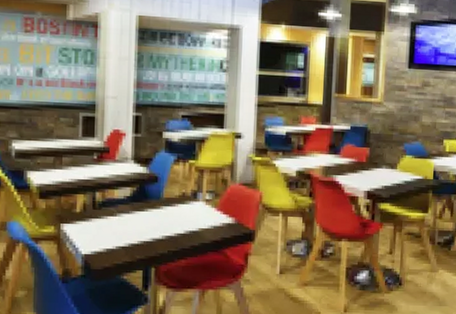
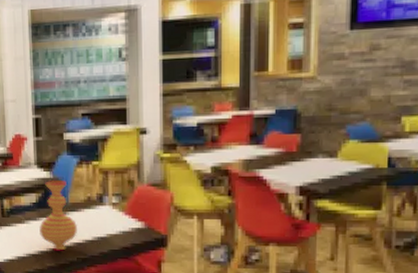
vase: none [131,176,171,244] -> present [39,180,78,251]

